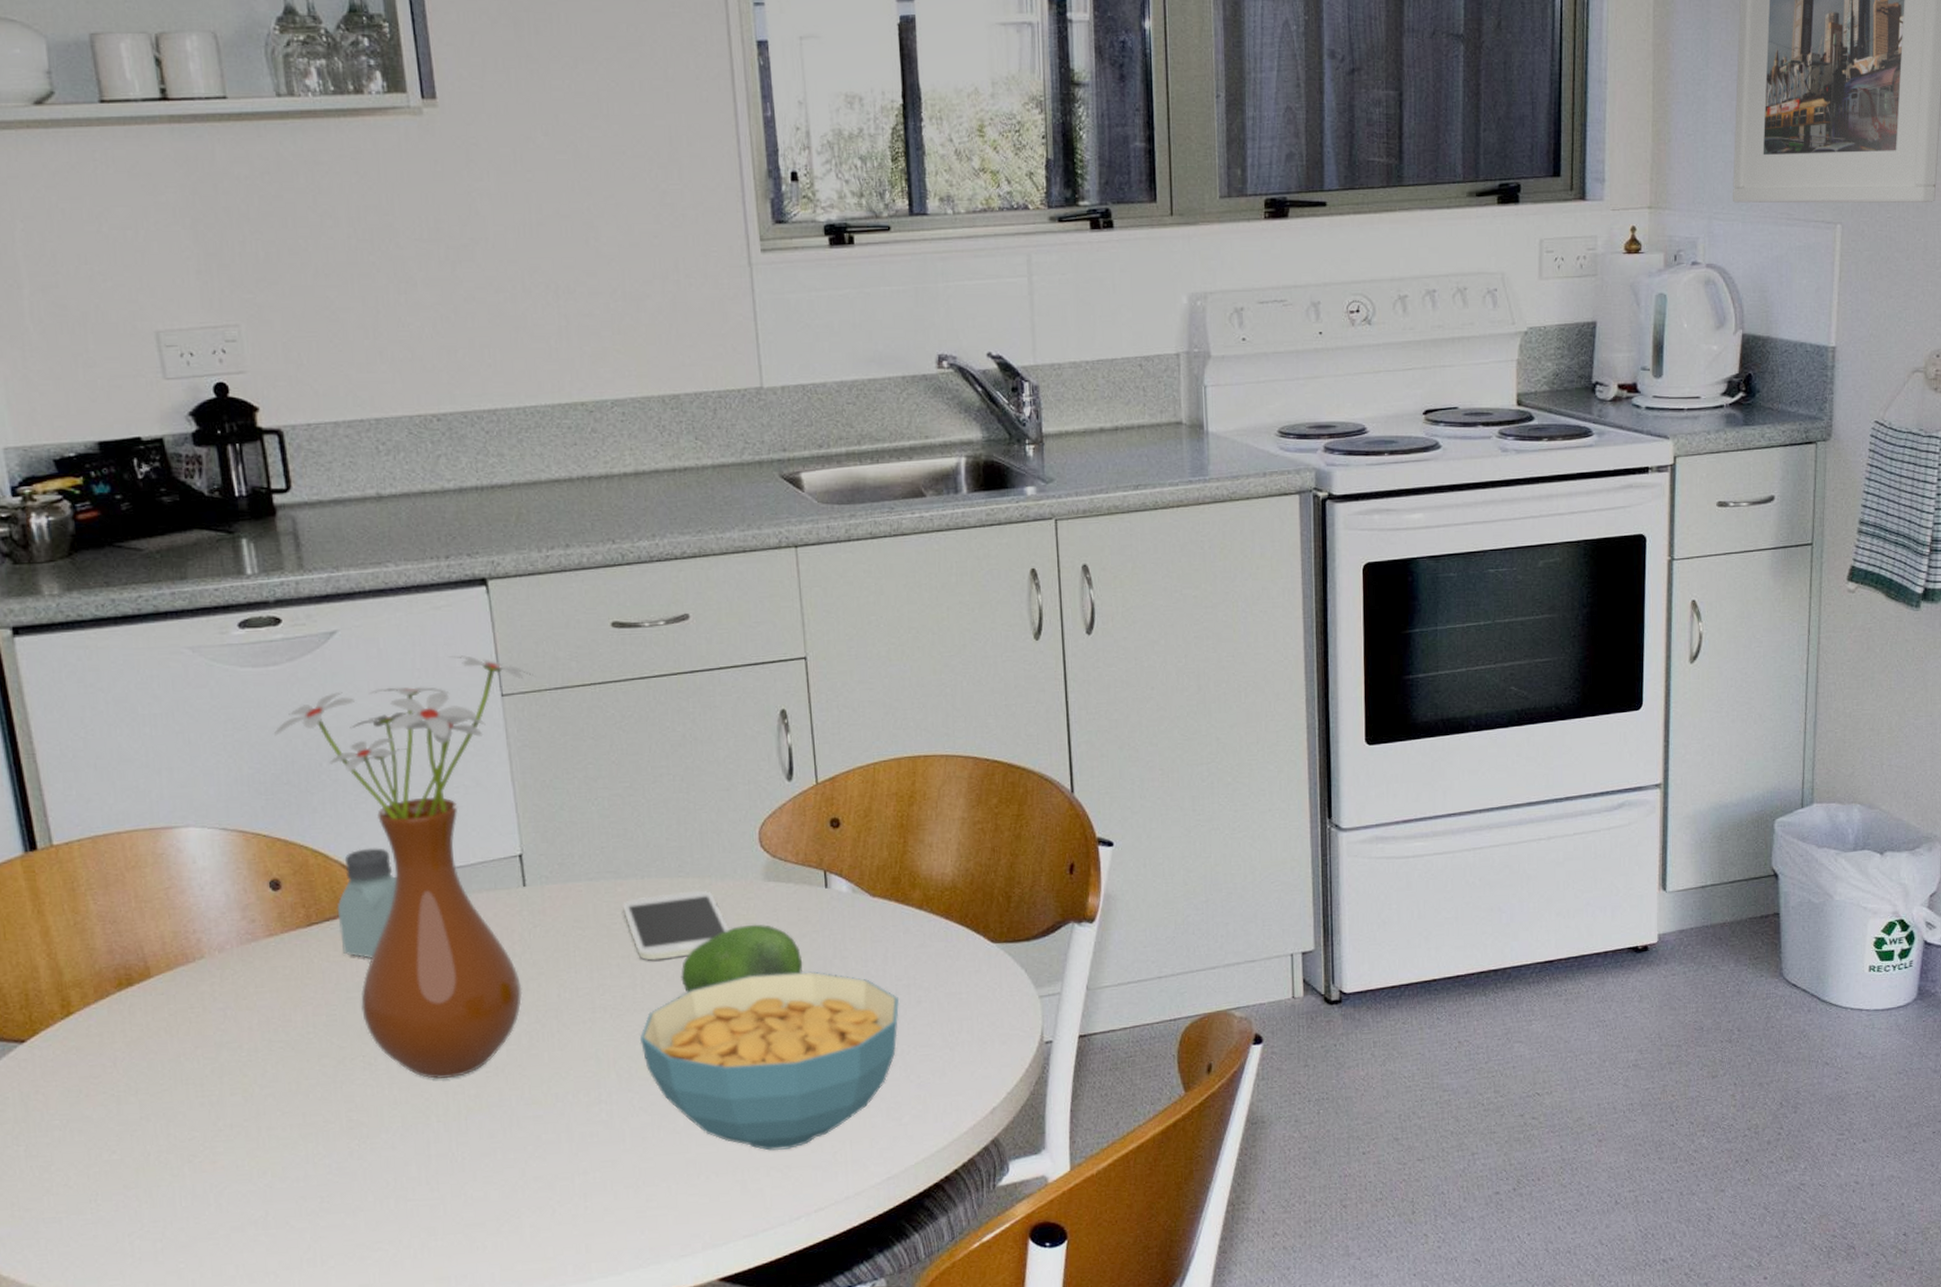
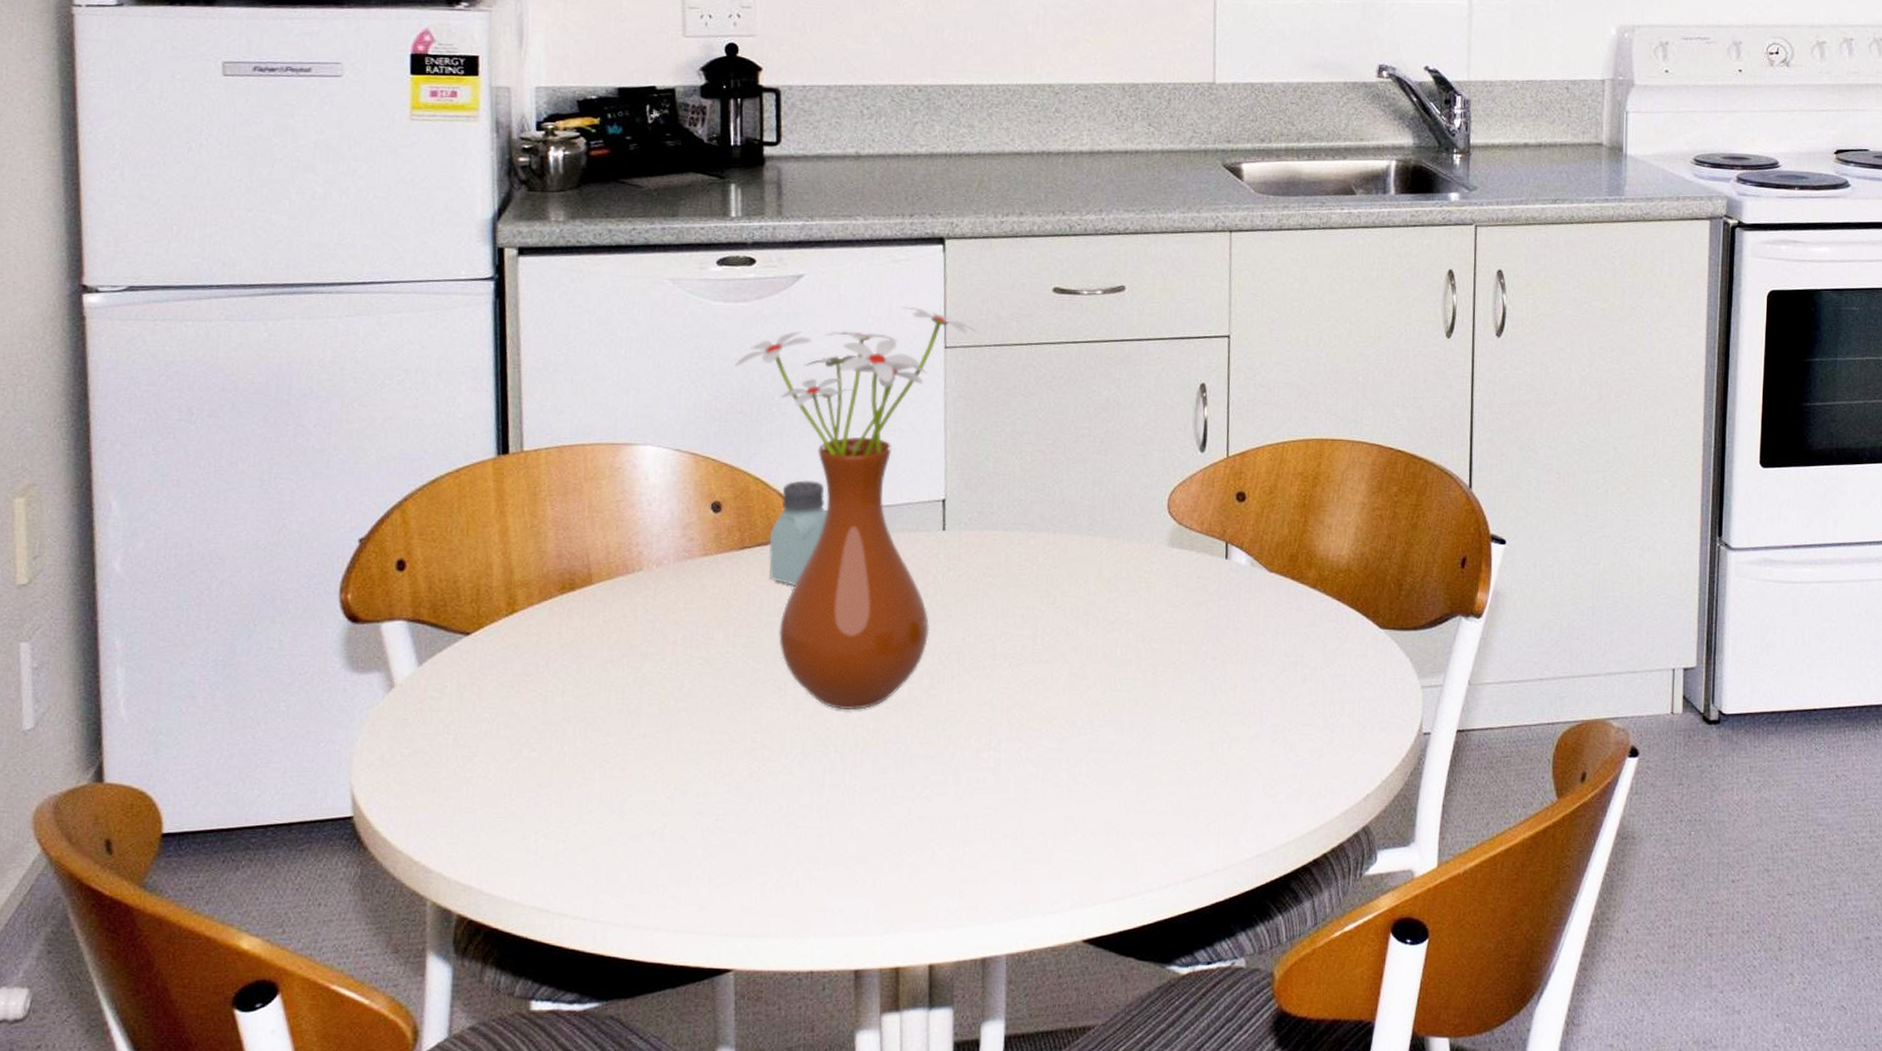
smartphone: present [623,890,730,961] -> none [1033,549,1131,614]
cereal bowl: present [639,971,900,1151] -> none [1034,638,1286,815]
fruit: present [681,924,803,993] -> none [1080,588,1197,649]

